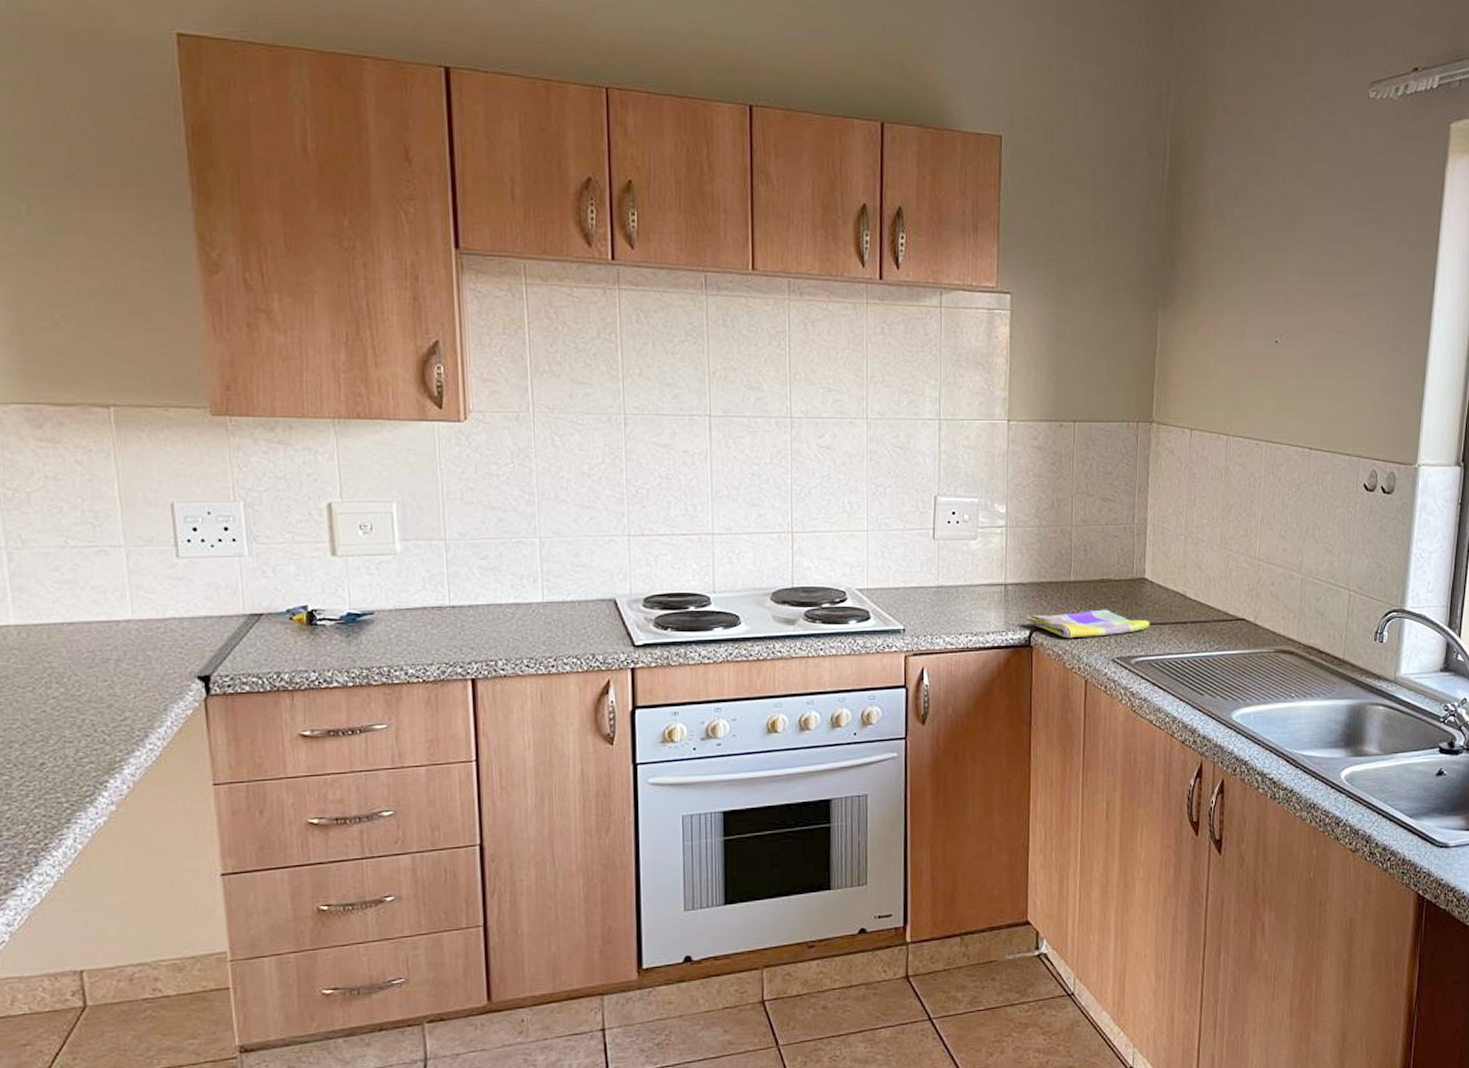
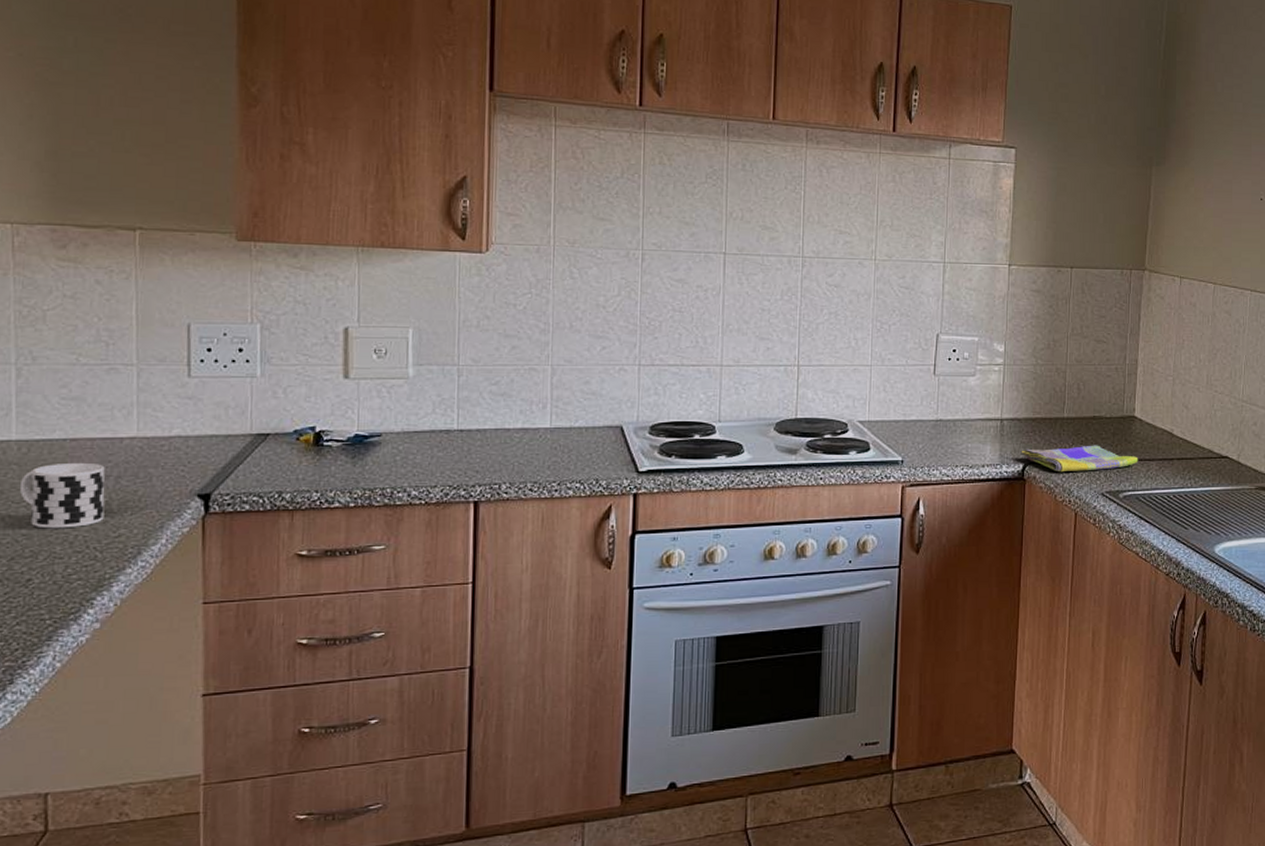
cup: none [23,646,108,713] -> present [19,462,105,529]

